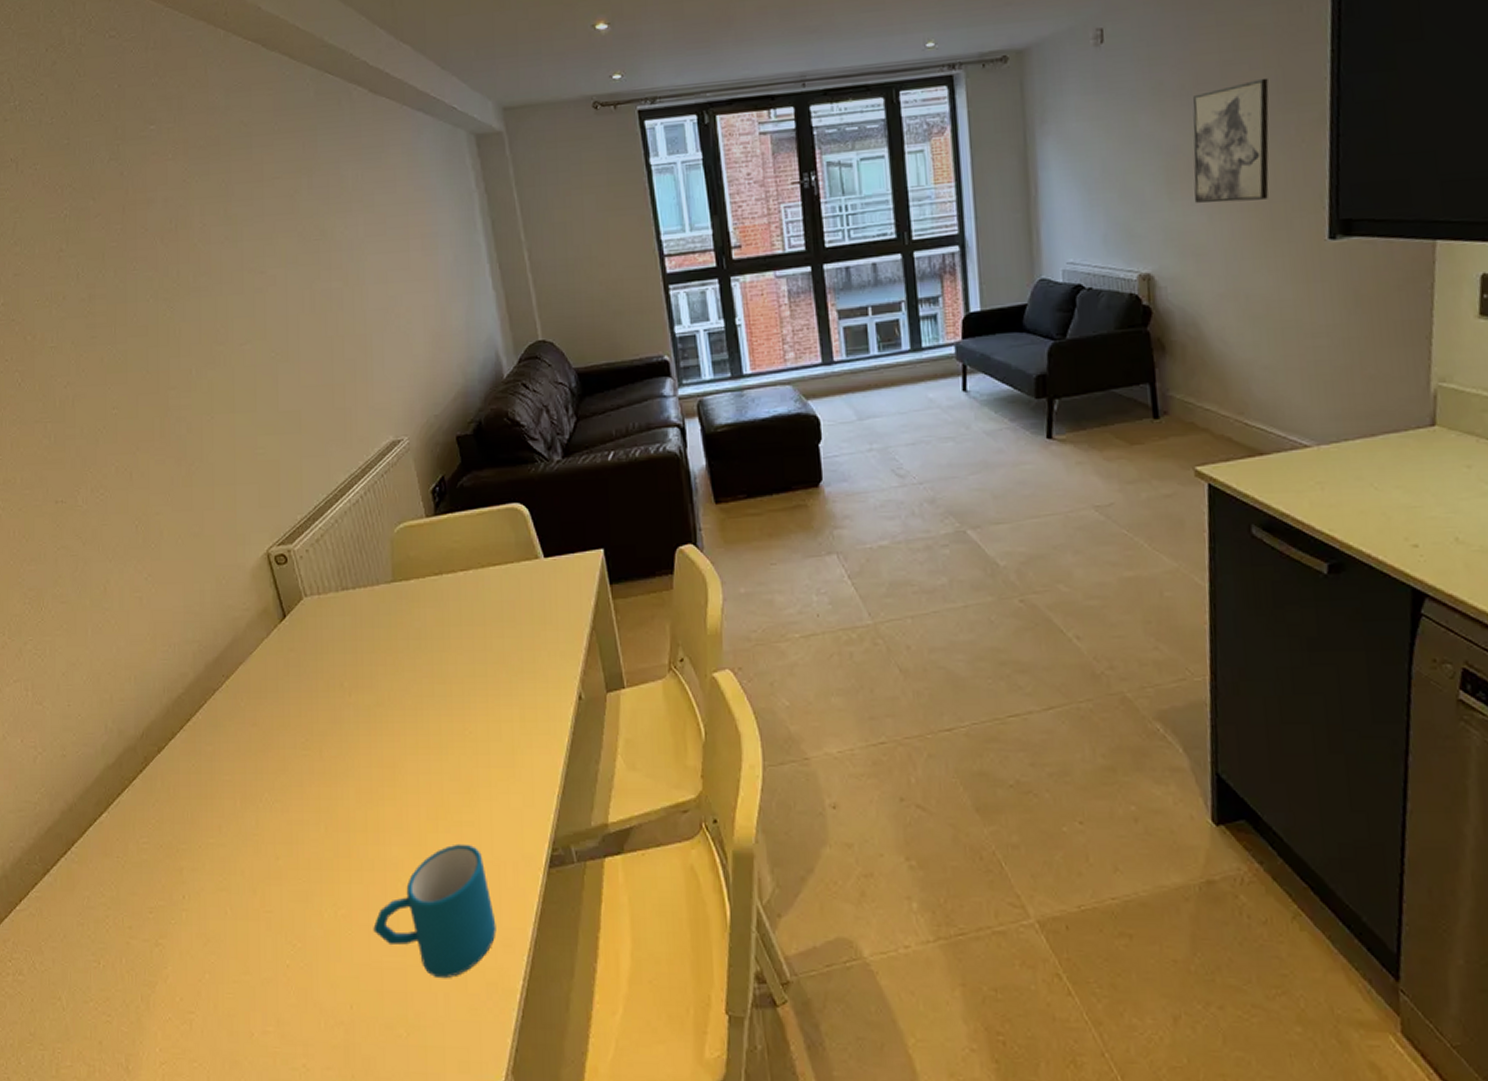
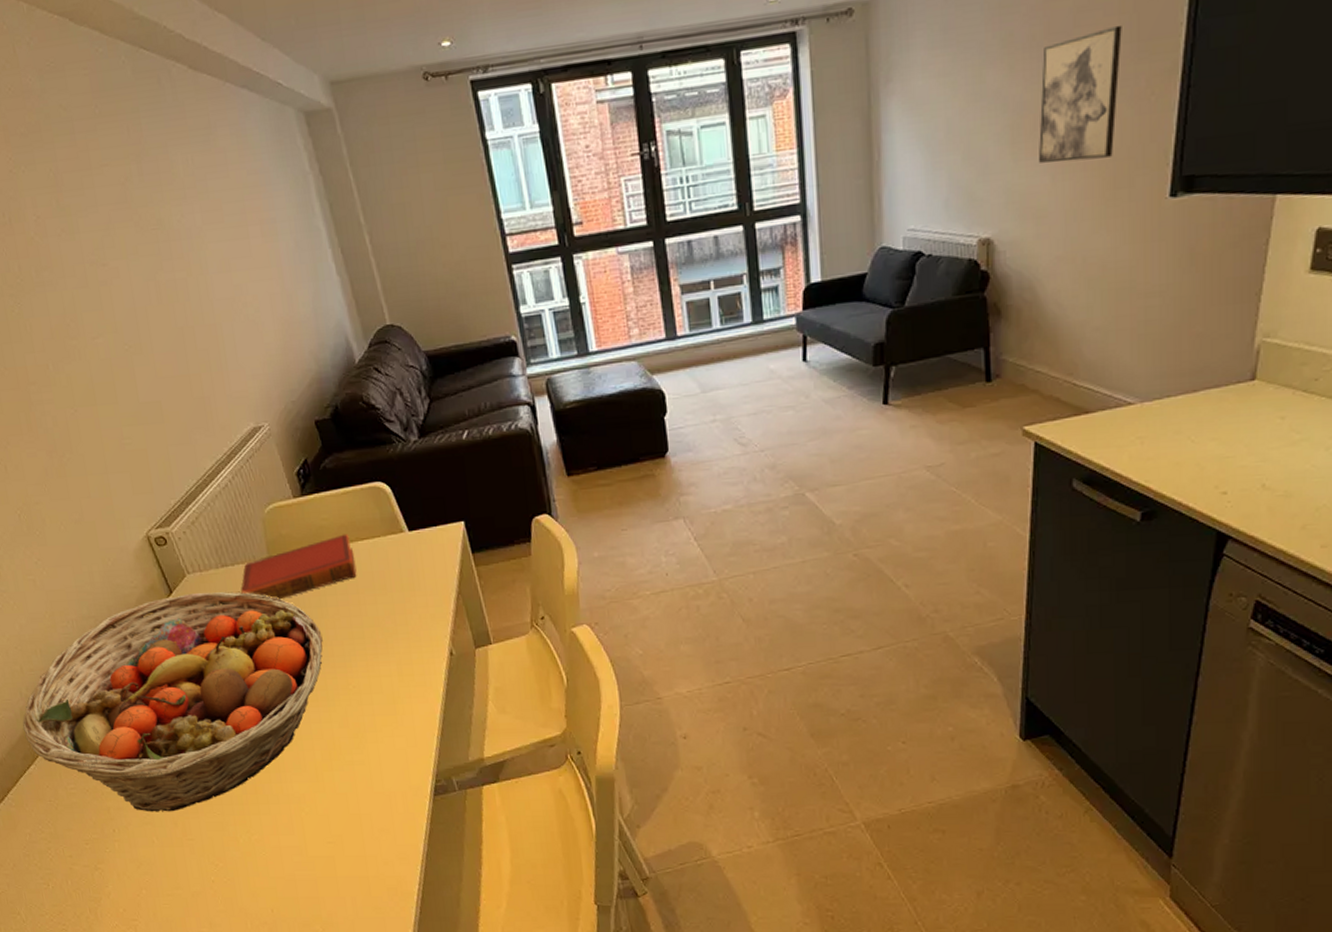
fruit basket: none [101,617,442,876] -> present [22,592,323,812]
book: none [358,558,485,630] -> present [240,533,357,600]
mug: present [373,844,496,979] -> none [284,779,392,886]

